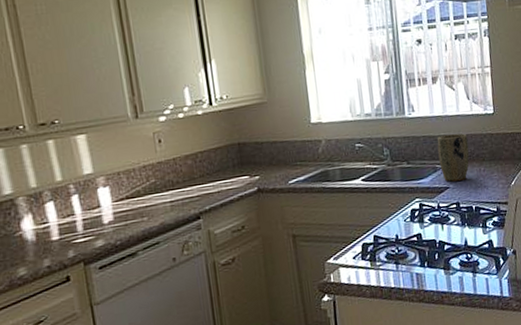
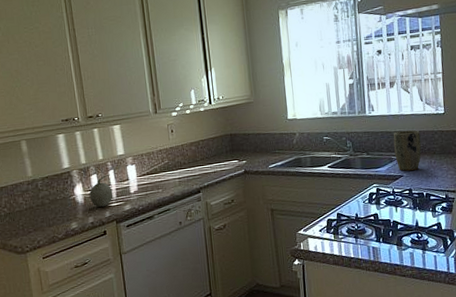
fruit: none [43,199,79,245] -> present [89,173,113,207]

